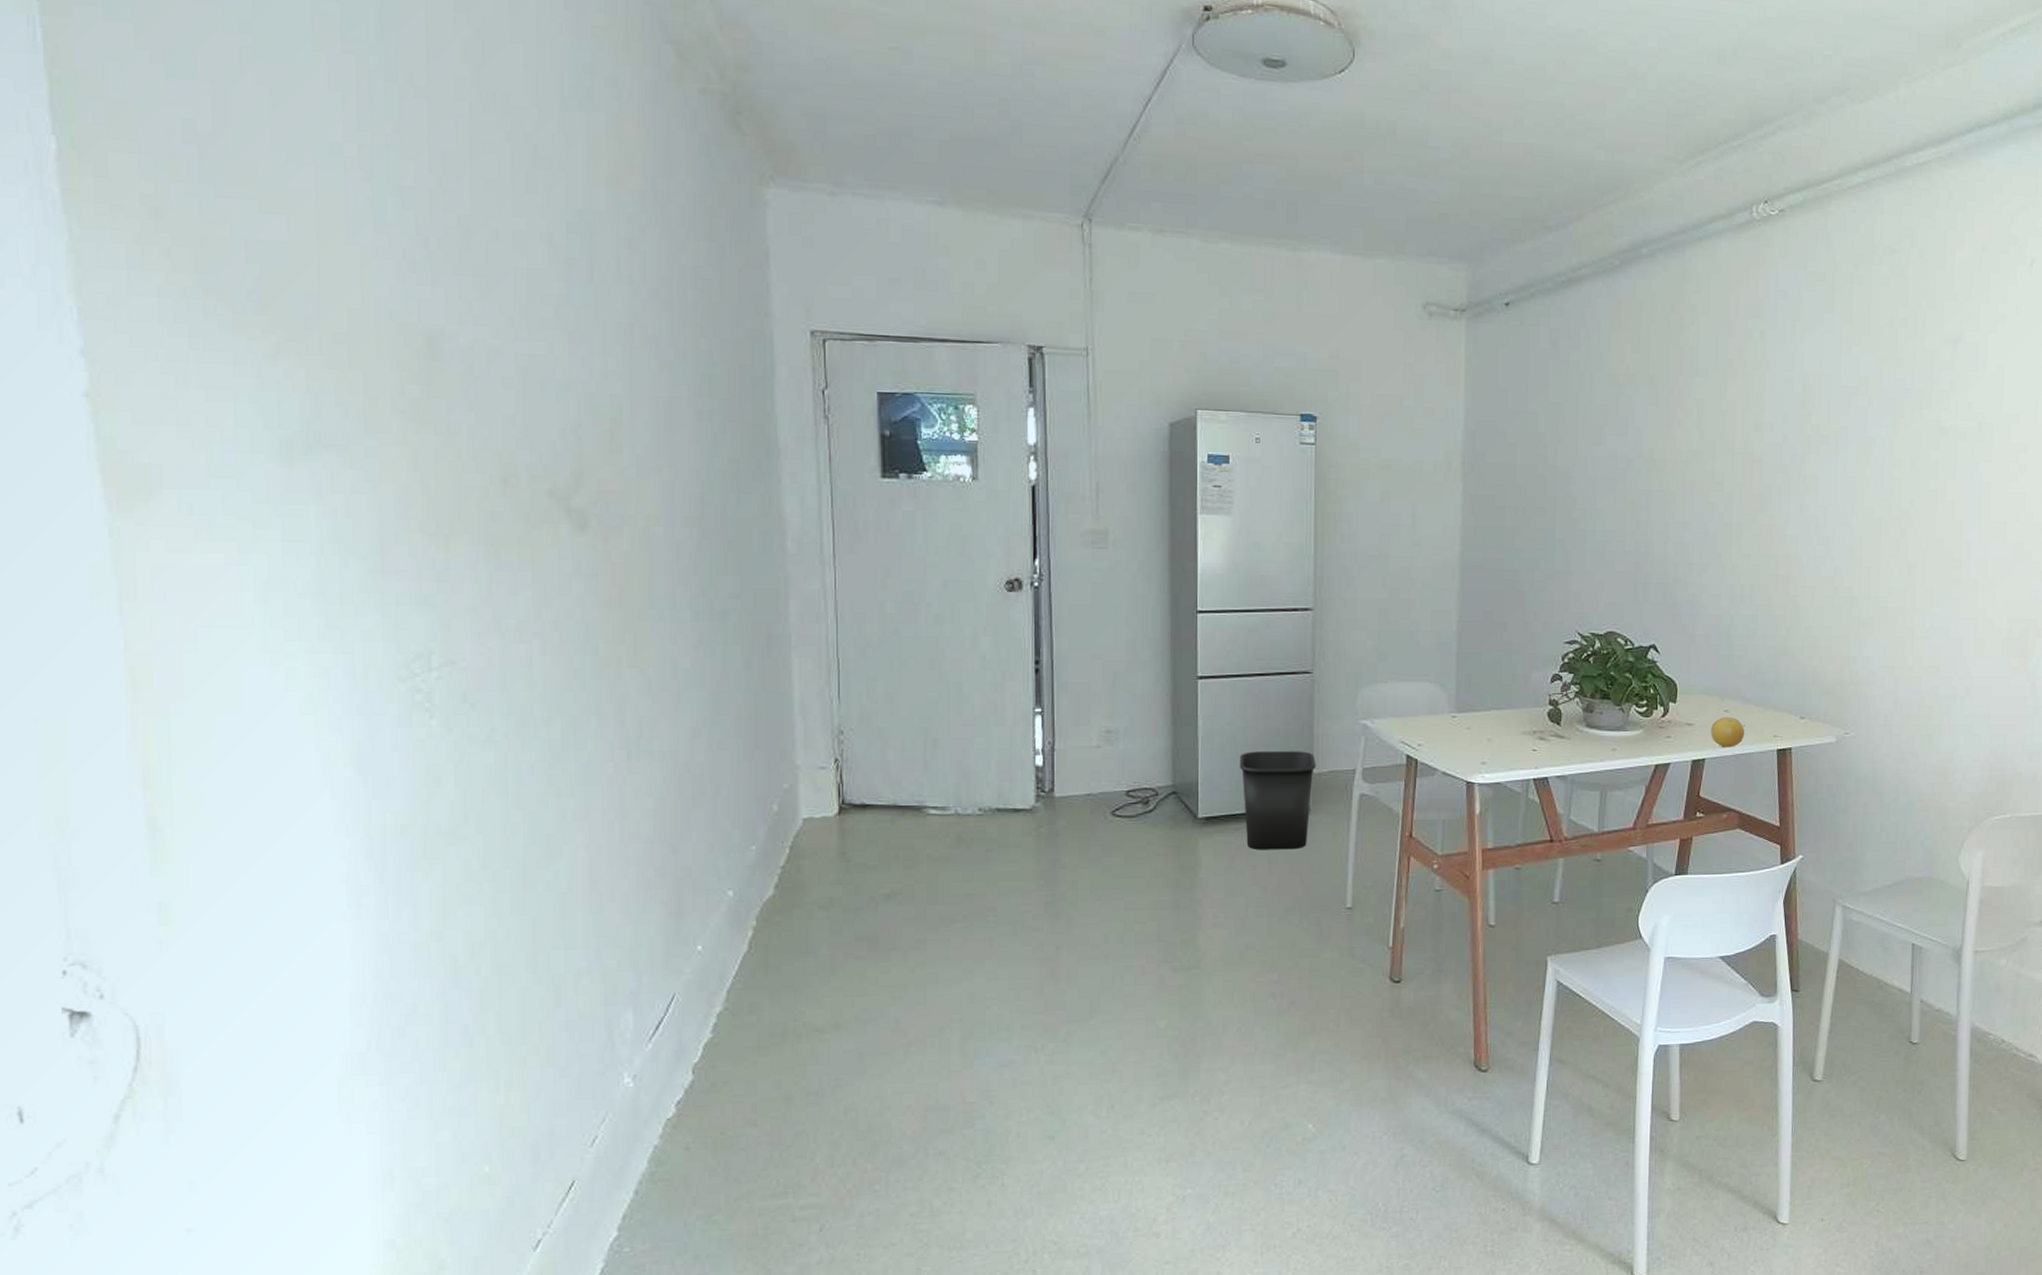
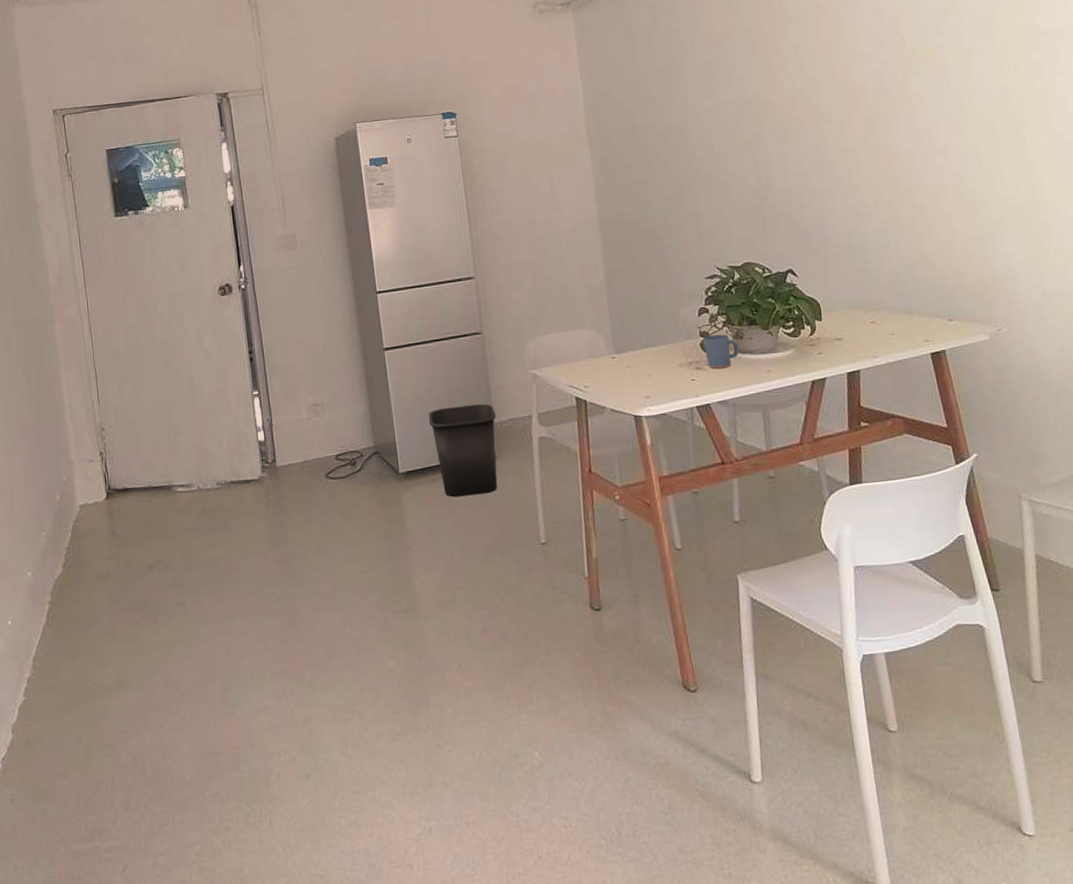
mug: none [1551,705,1587,741] -> present [703,334,740,369]
fruit: present [1711,716,1745,748] -> none [860,327,896,357]

